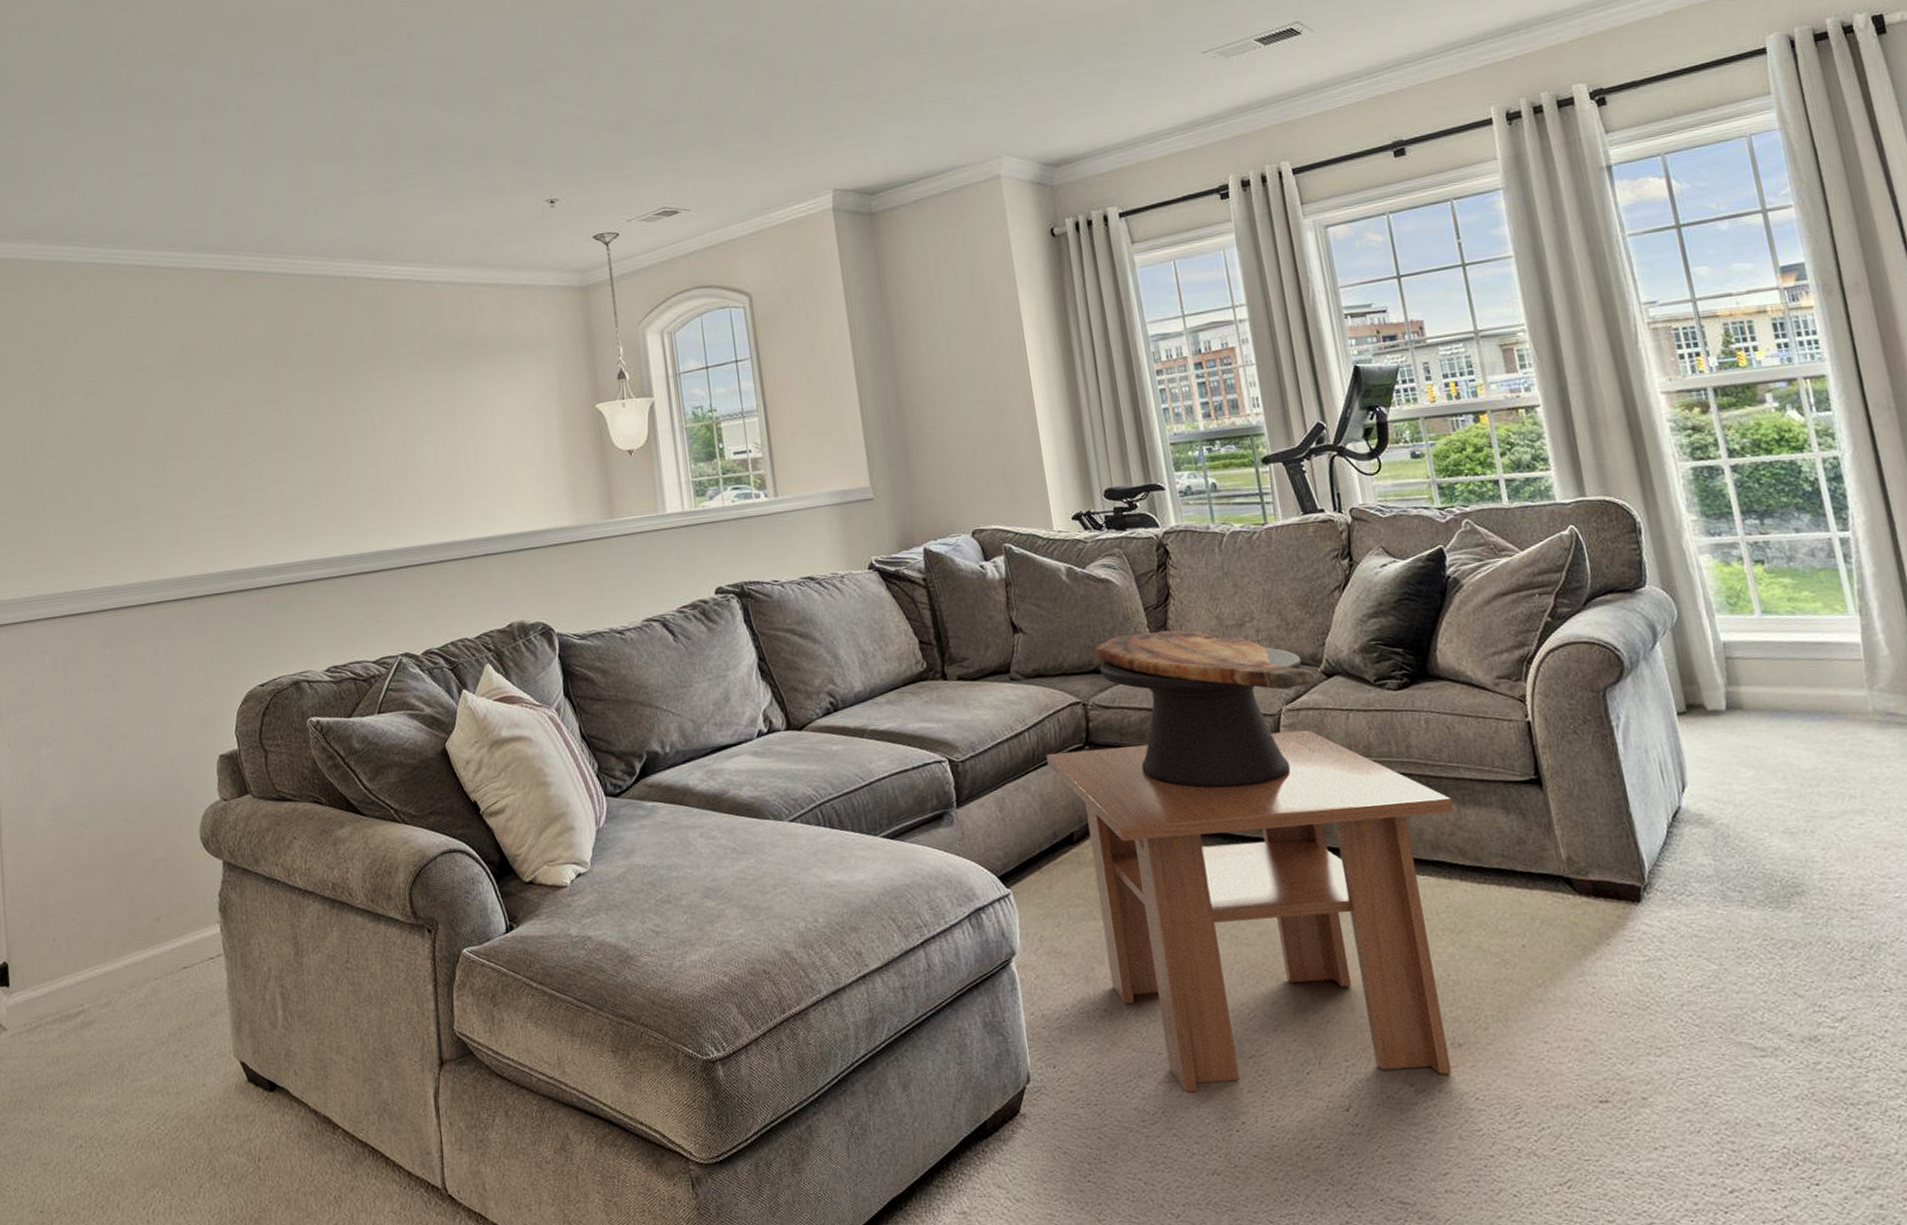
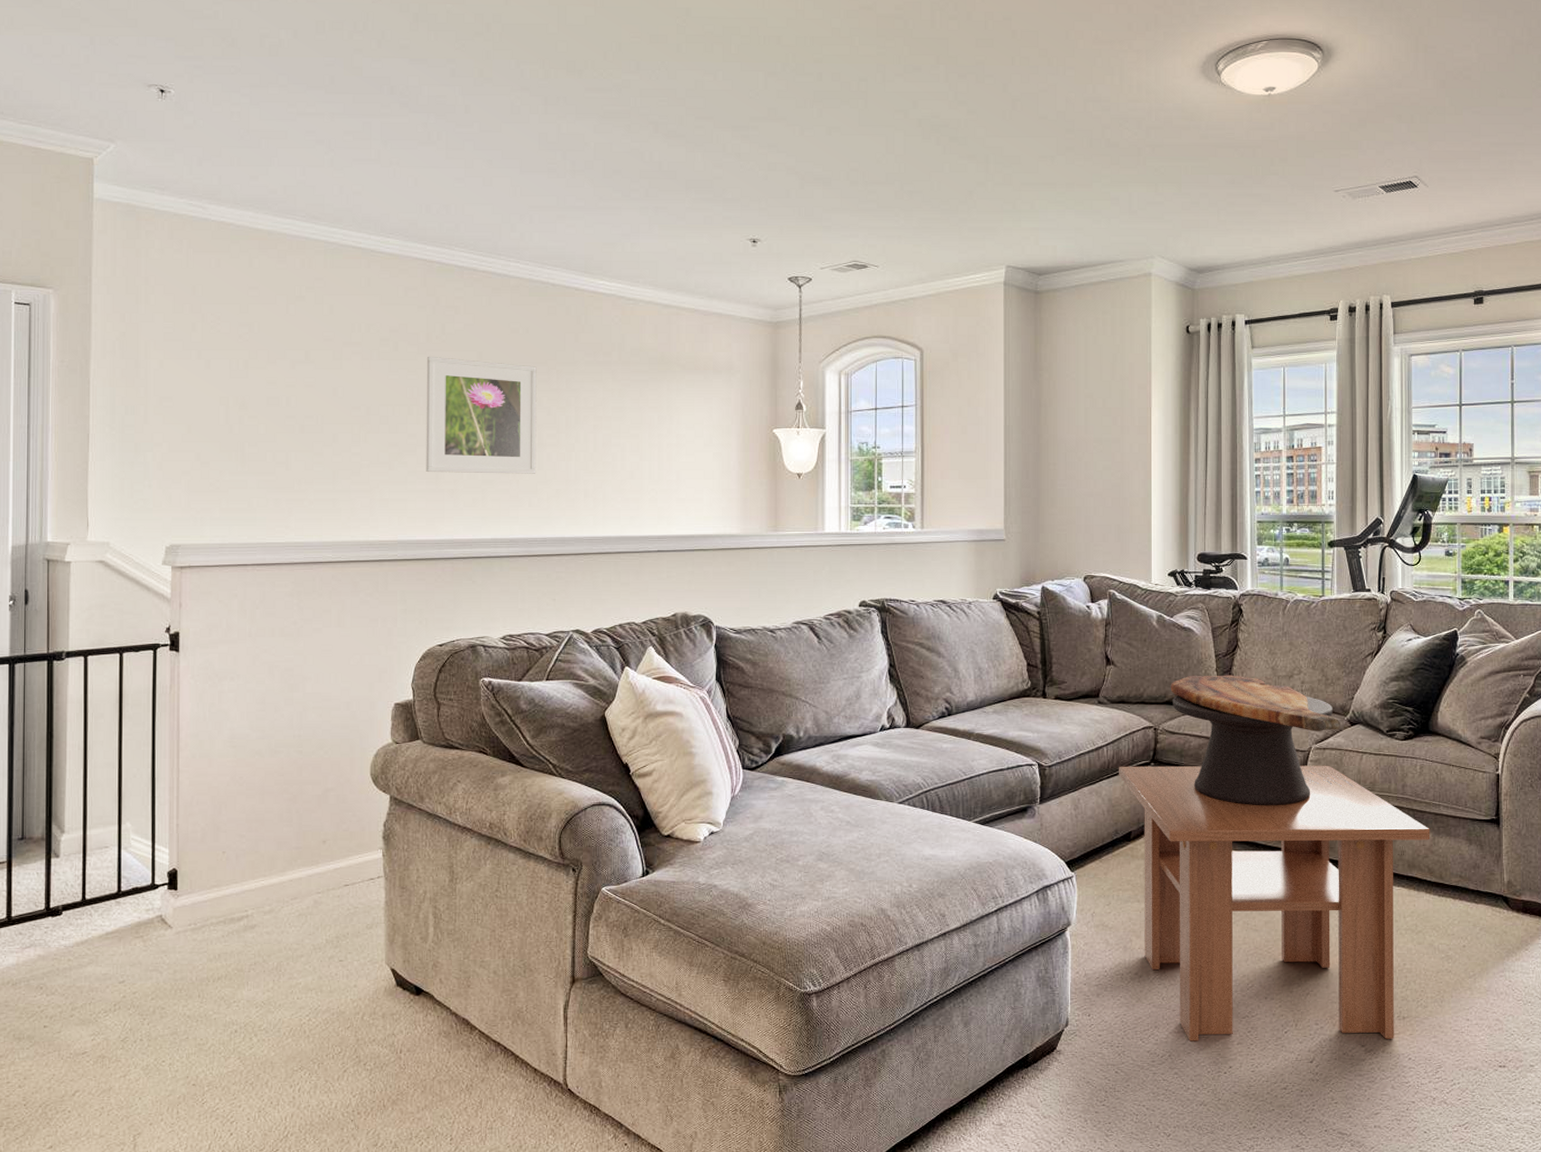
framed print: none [221,367,346,496] -> present [426,356,537,474]

